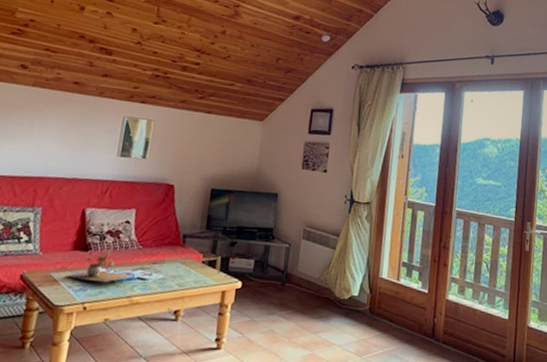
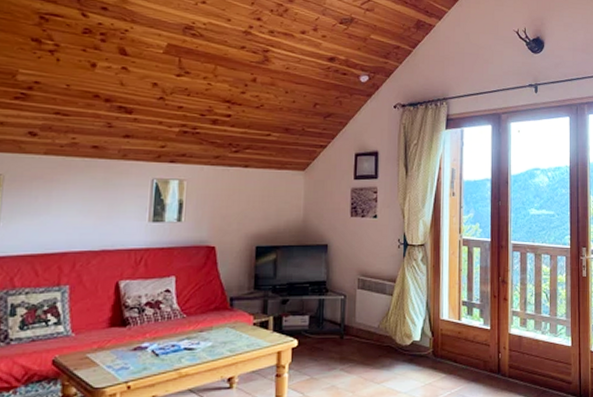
succulent plant: present [65,249,135,283] -> none [103,322,181,358]

